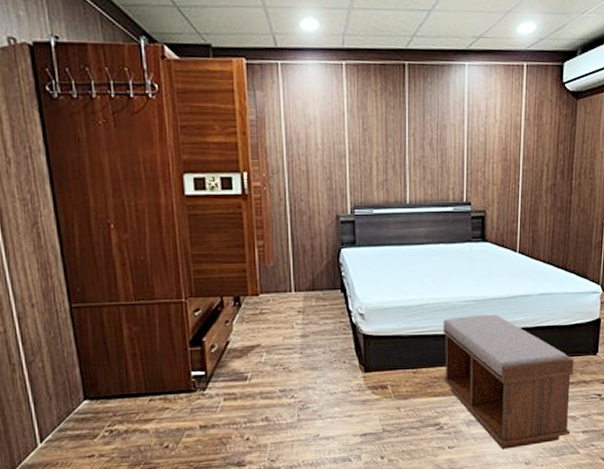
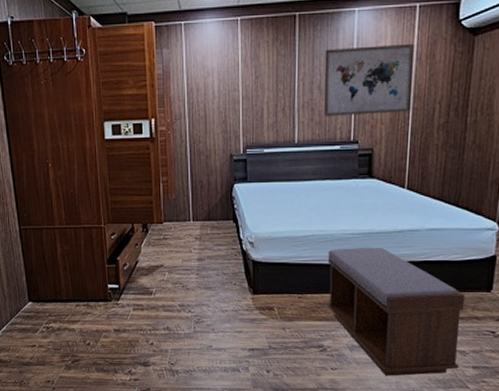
wall art: none [435,102,524,176] -> present [323,43,415,117]

